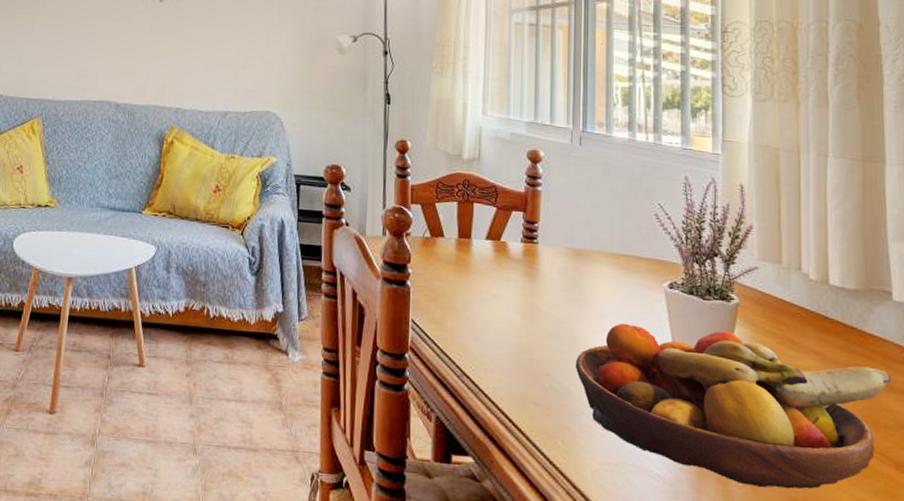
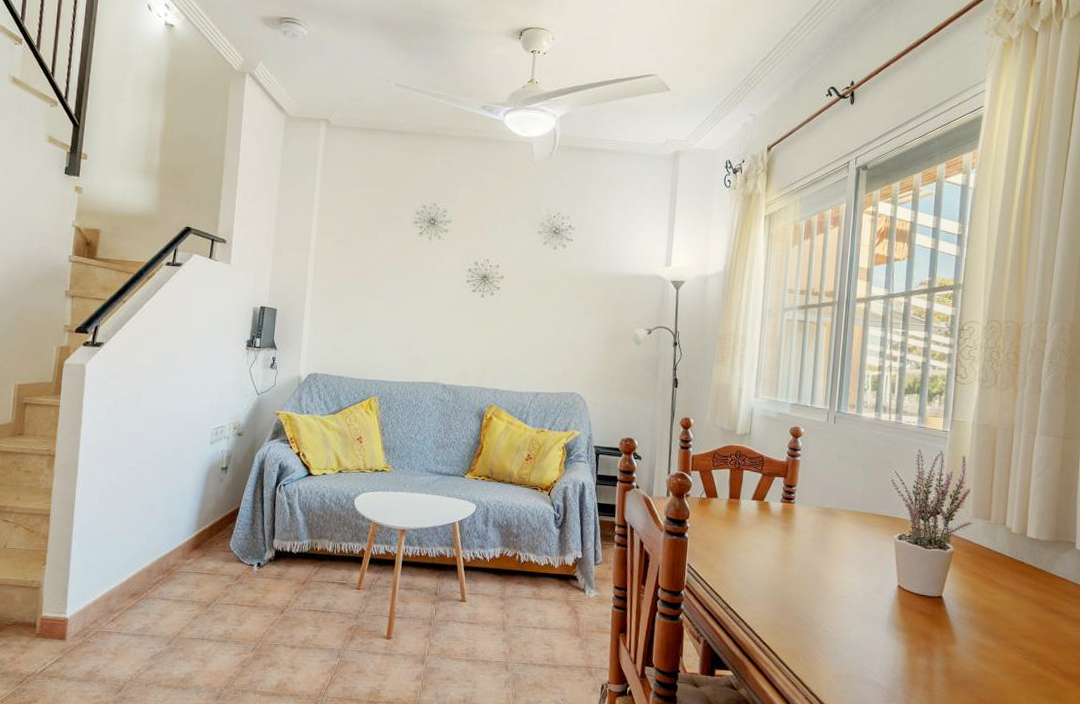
fruit bowl: present [575,323,892,489] -> none [818,567,1068,694]

